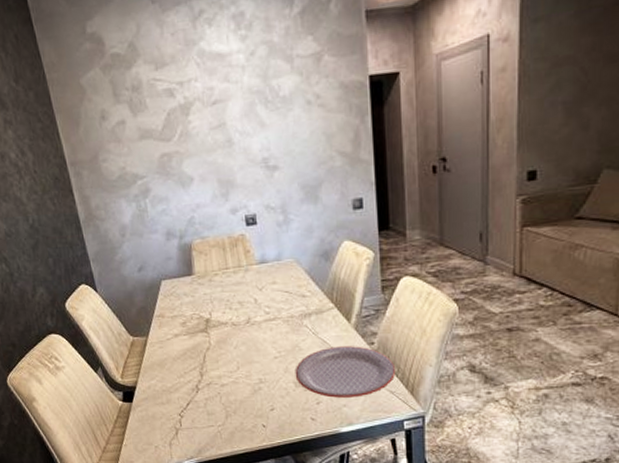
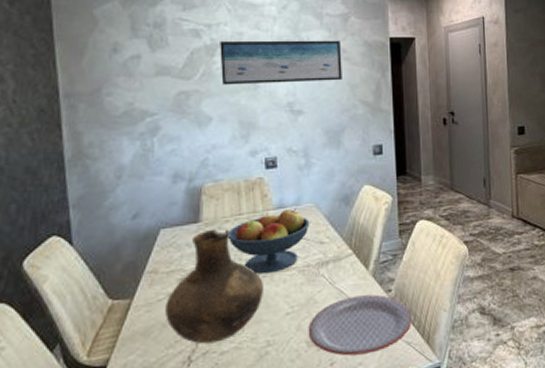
vase: none [173,281,253,377] -> present [165,228,263,344]
wall art: none [193,85,317,145] -> present [220,40,342,85]
fruit bowl: none [217,263,292,322] -> present [227,208,310,274]

